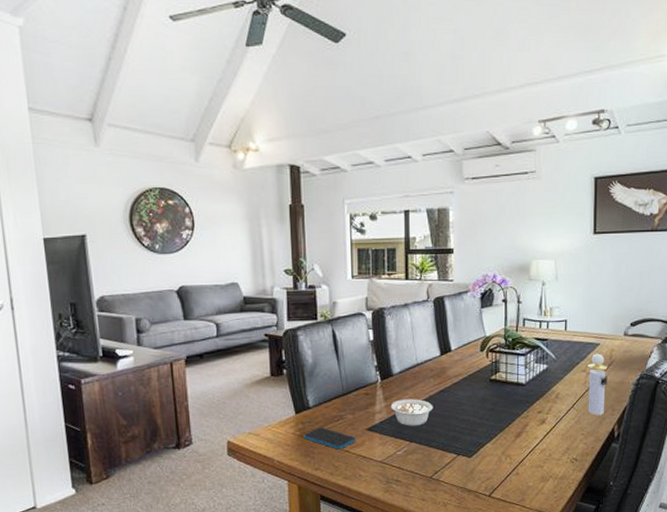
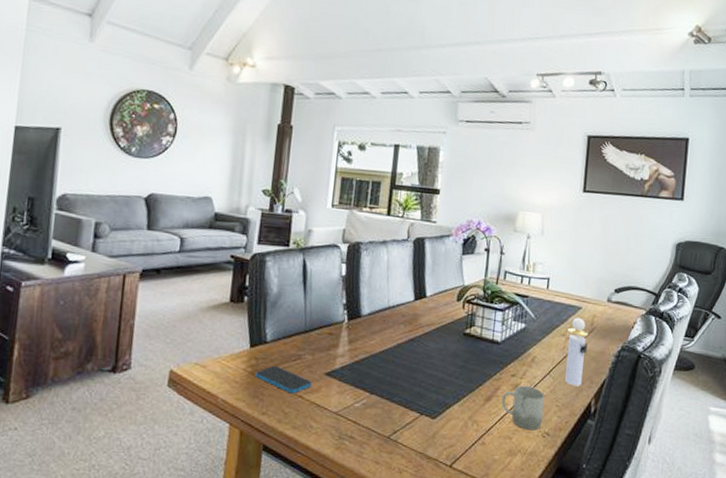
legume: present [390,399,433,426] -> none [354,344,400,376]
cup: none [531,419,571,458] -> present [501,385,545,431]

